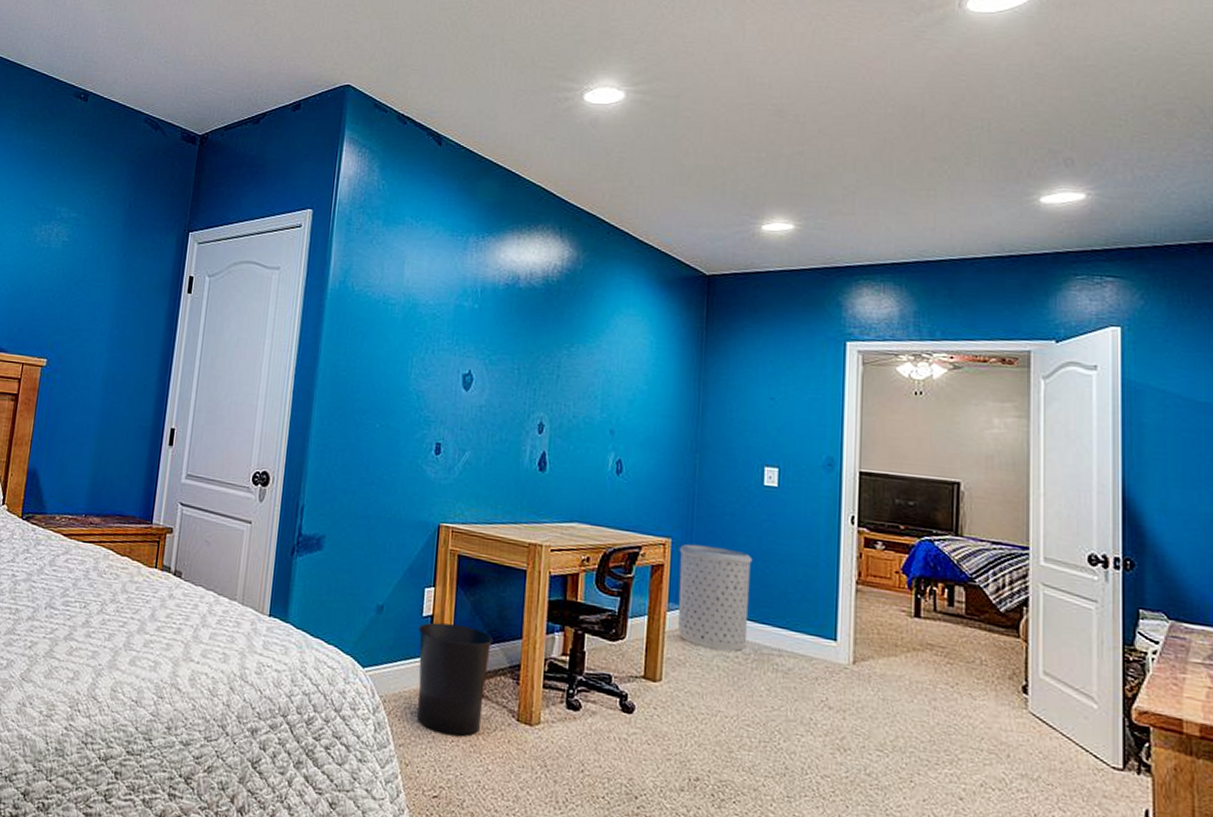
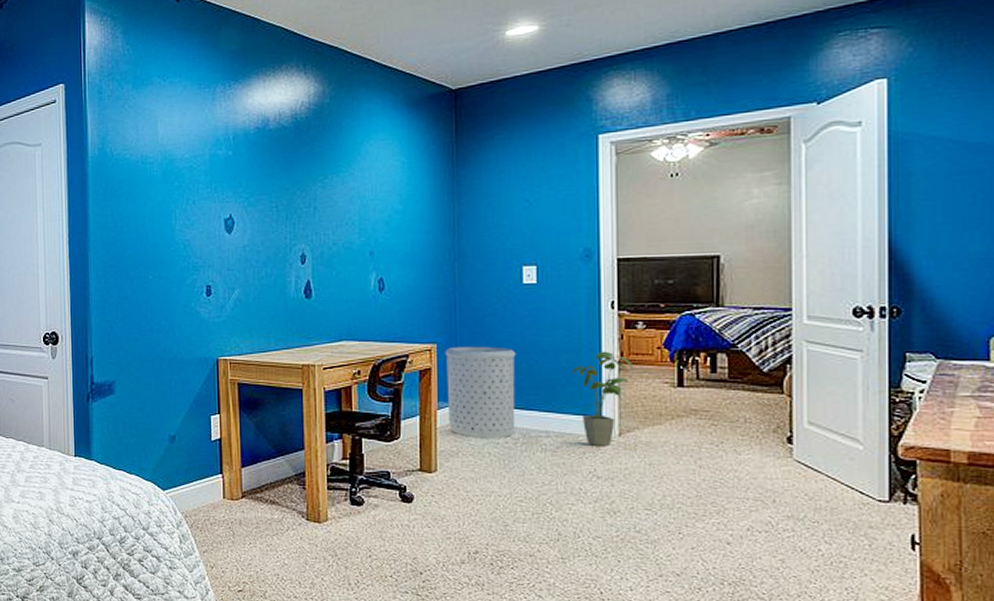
waste bin: present [417,622,493,736] -> none [209,444,278,539]
house plant: none [808,568,870,674] -> present [572,351,632,446]

